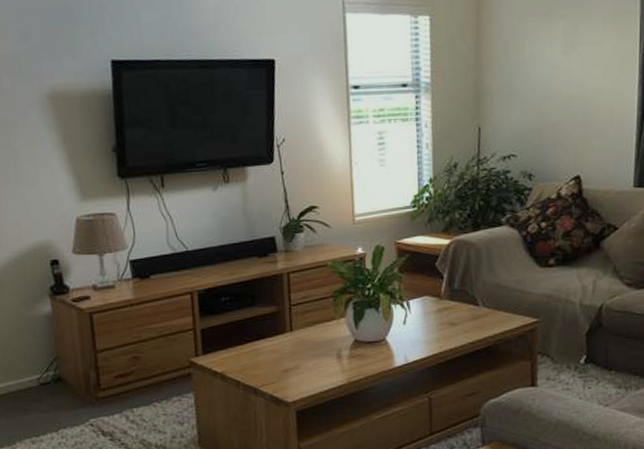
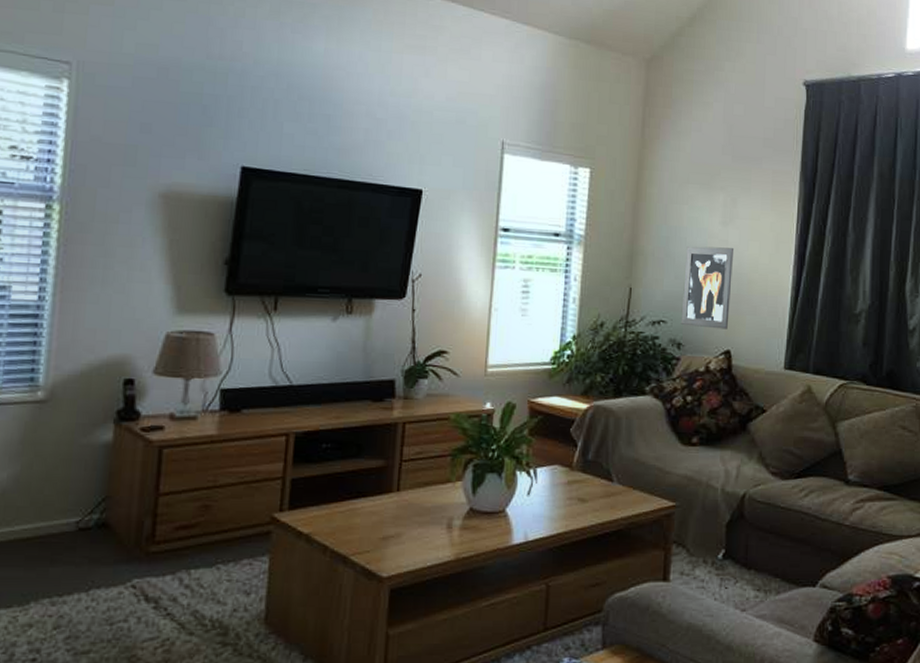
wall art: none [530,76,578,157] -> present [680,246,735,329]

